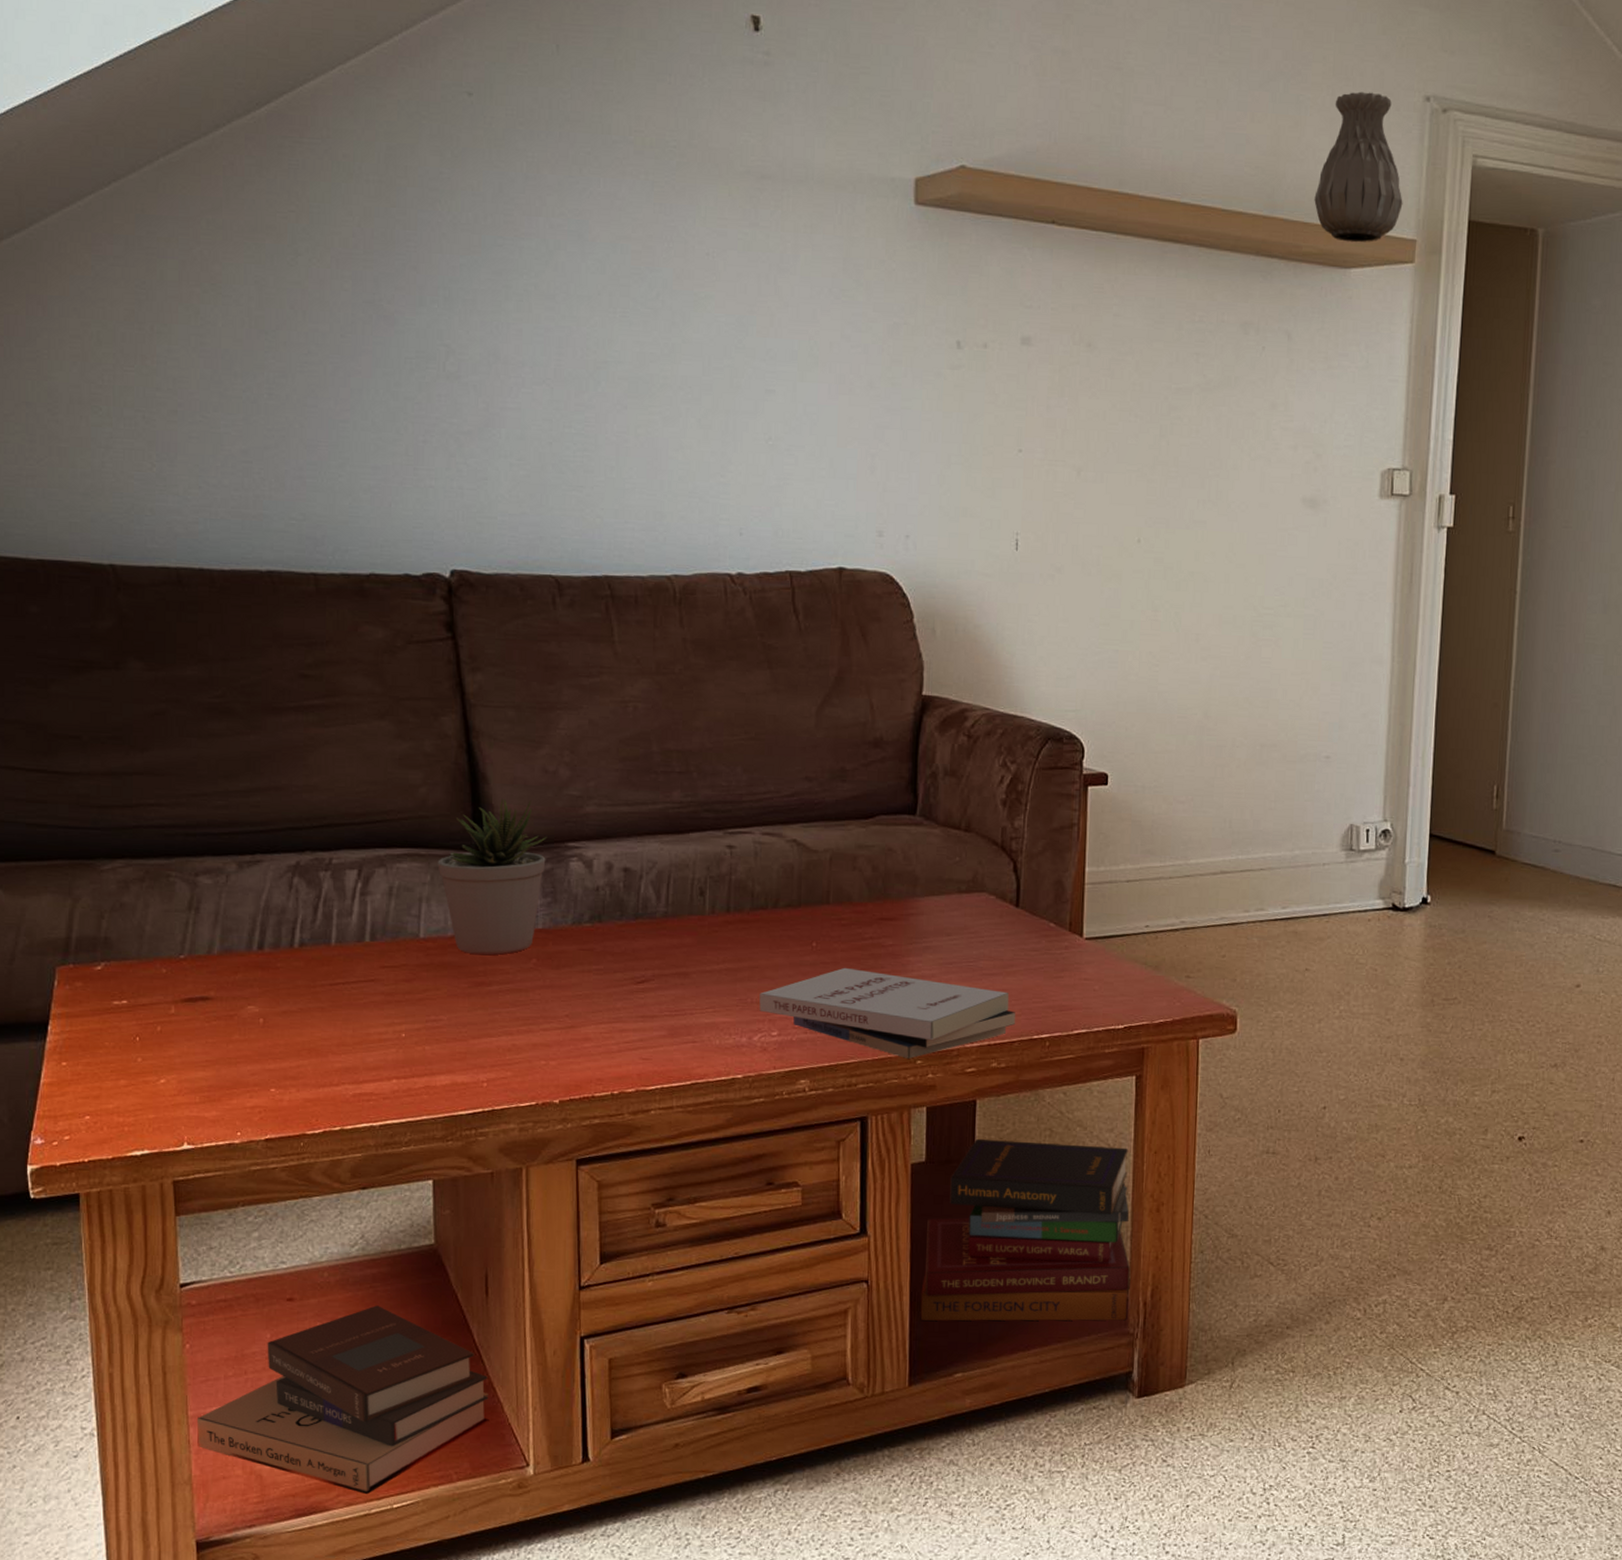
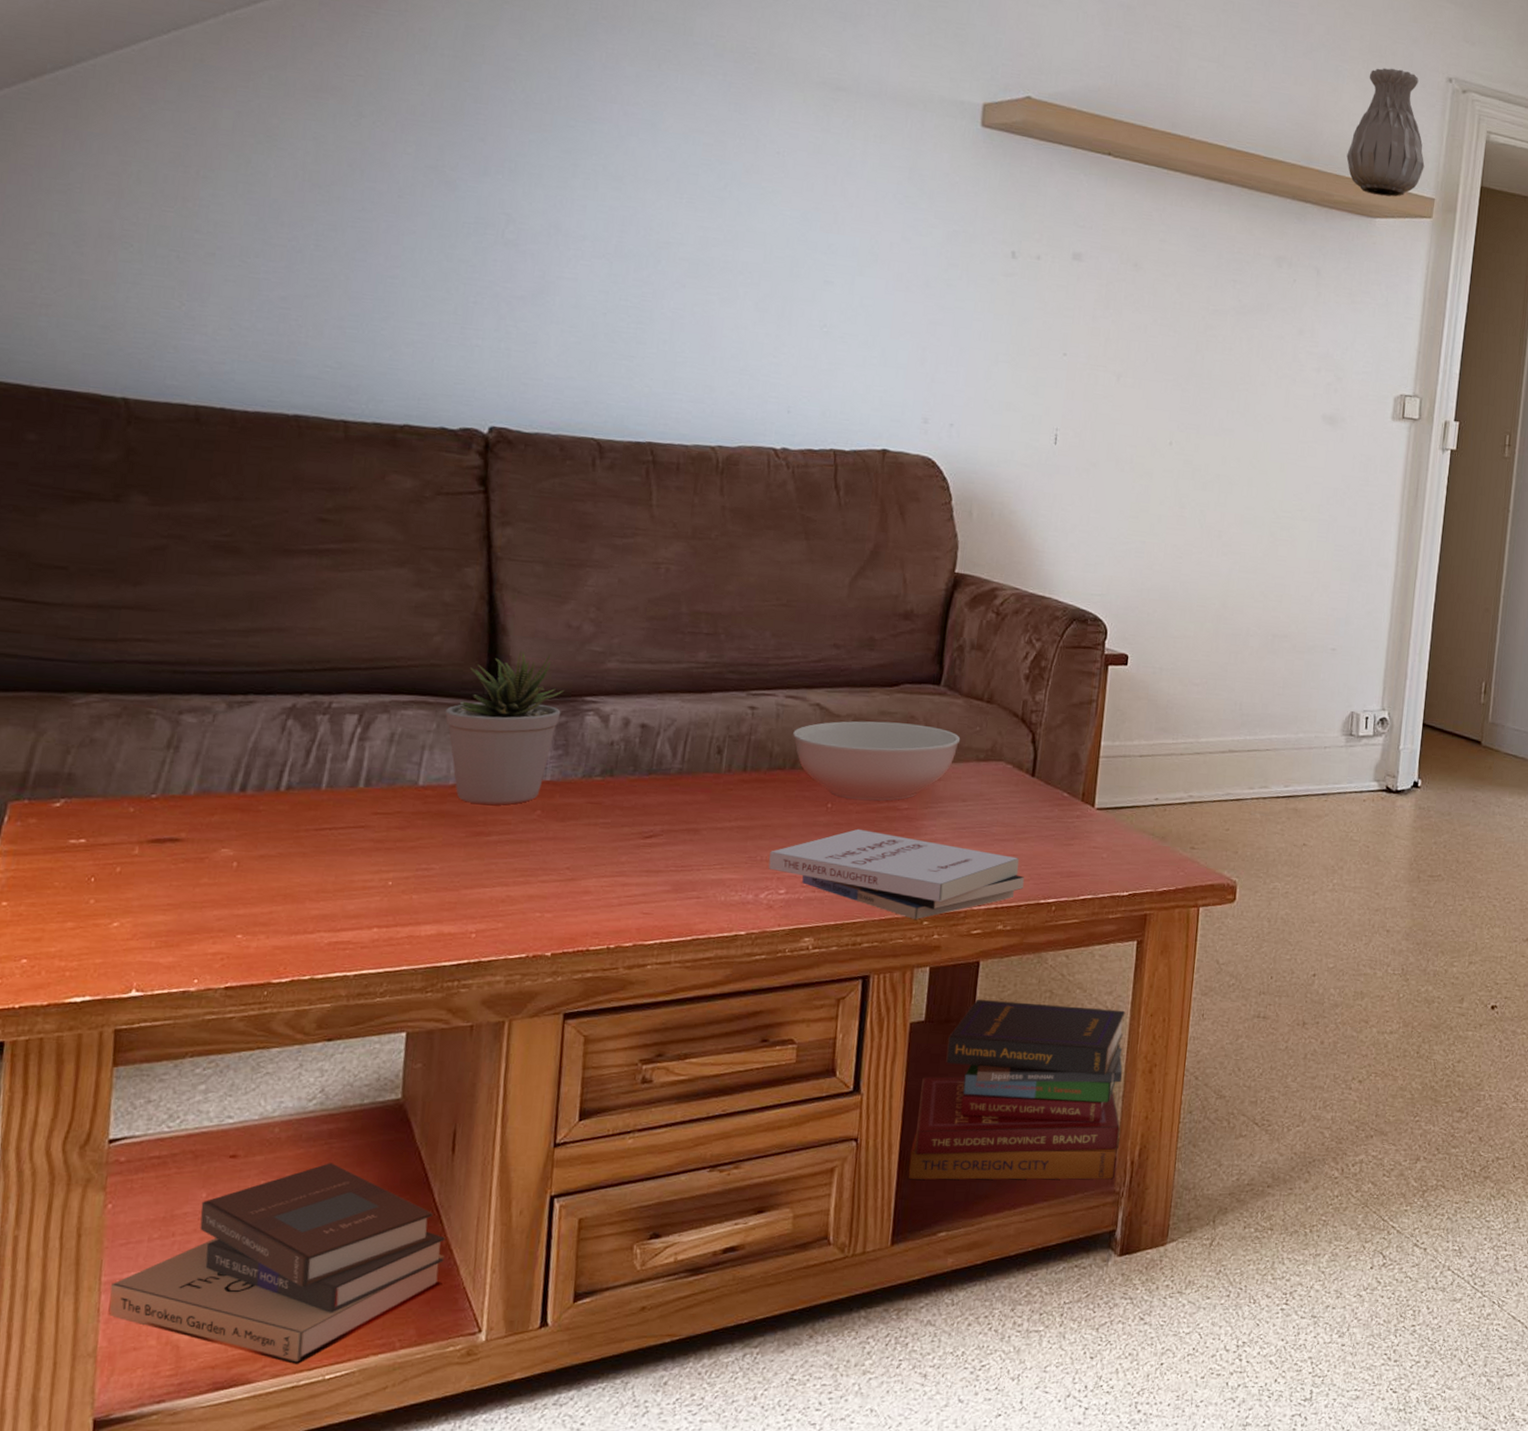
bowl: none [772,855,941,939] -> present [793,721,961,801]

